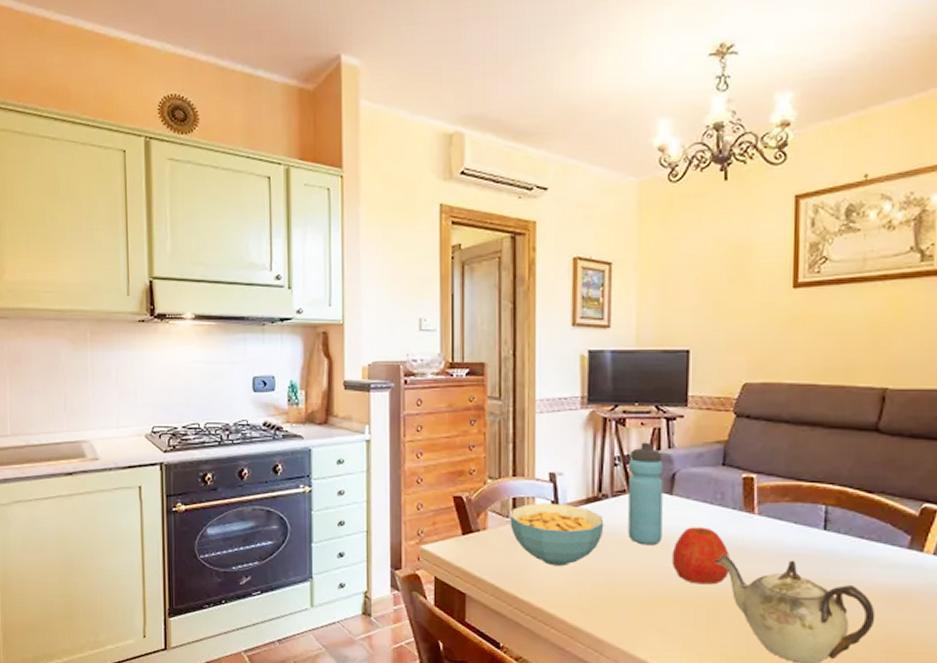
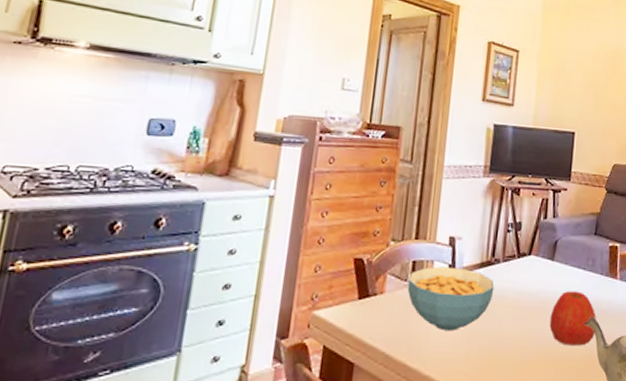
water bottle: present [628,442,663,546] -> none [514,211,548,309]

